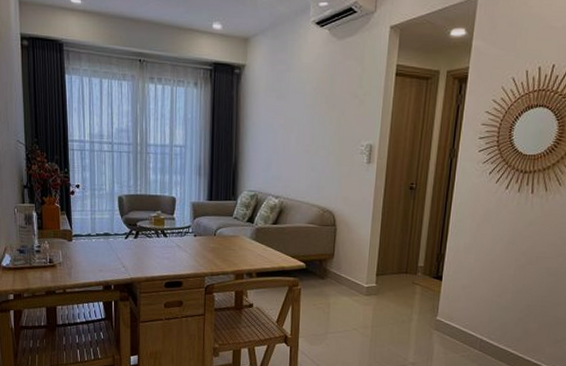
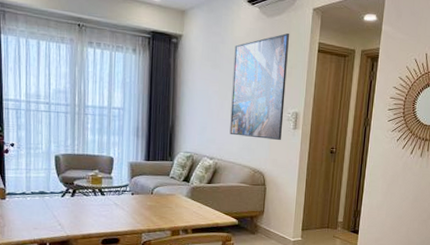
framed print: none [296,56,363,177] -> present [230,33,289,141]

